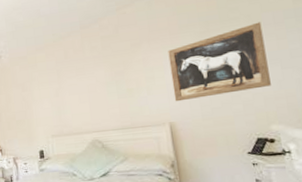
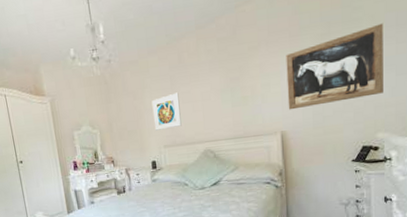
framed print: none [39,85,69,121] -> present [151,92,182,131]

